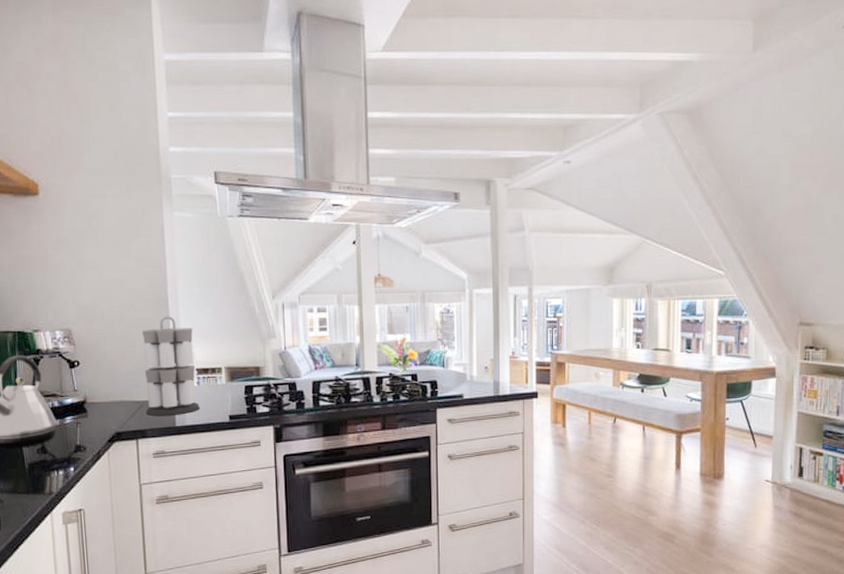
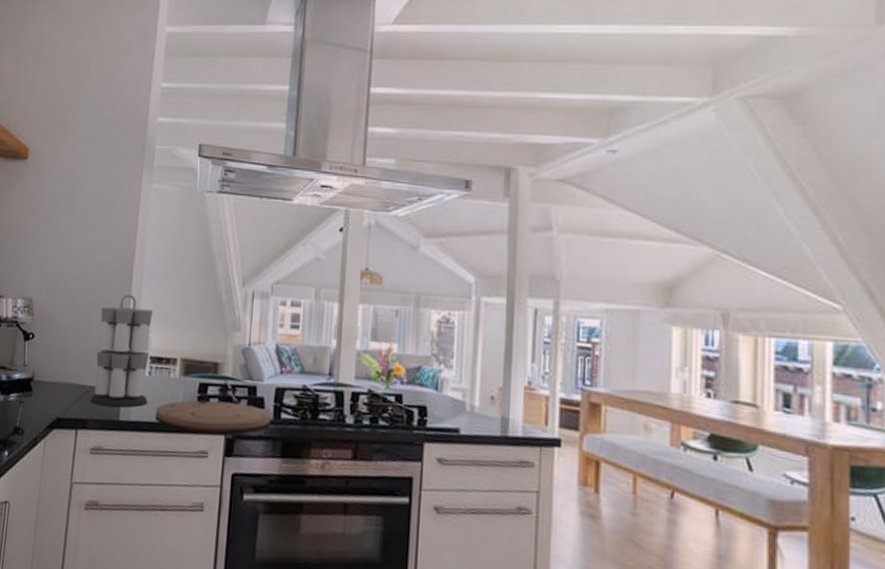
cutting board: none [208,398,312,427] -> present [155,400,272,435]

